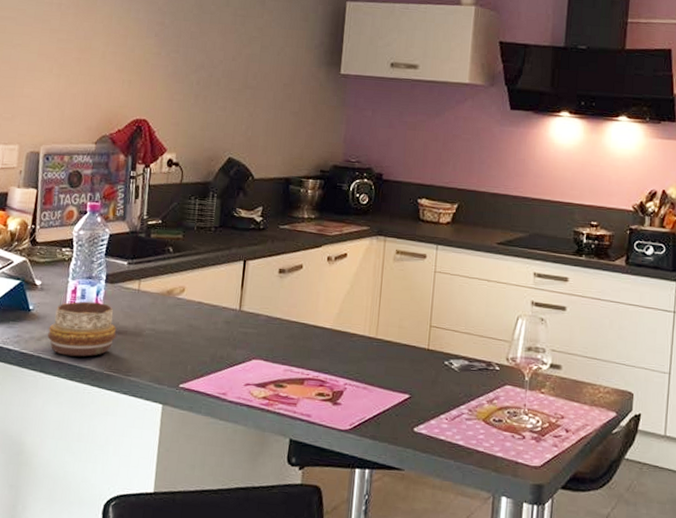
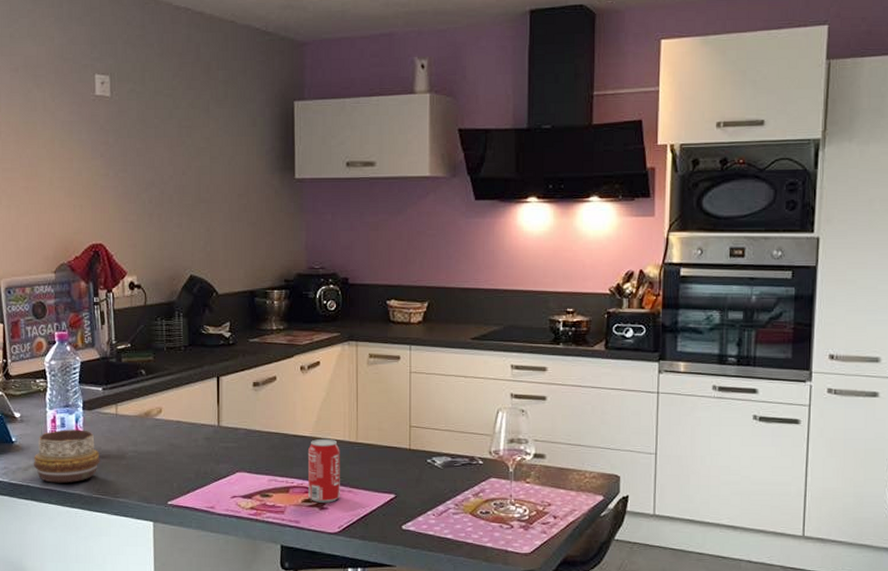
beverage can: none [323,331,359,399] -> present [307,438,340,503]

